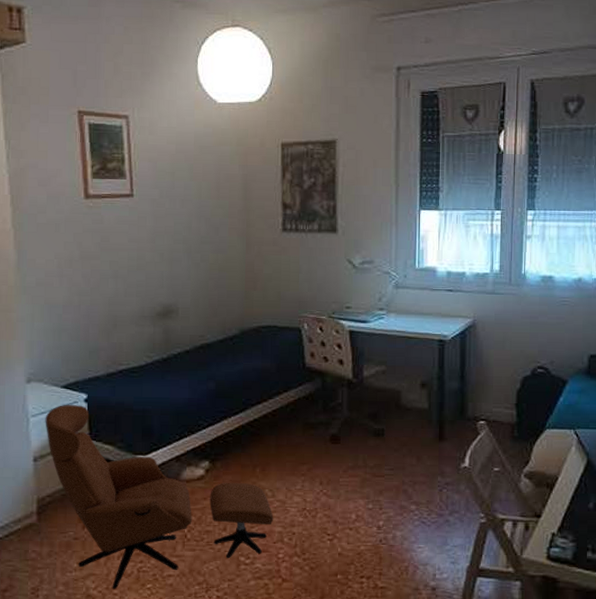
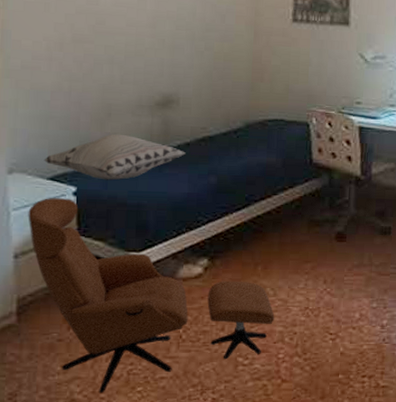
decorative pillow: none [57,343,187,388] -> present [43,134,187,181]

